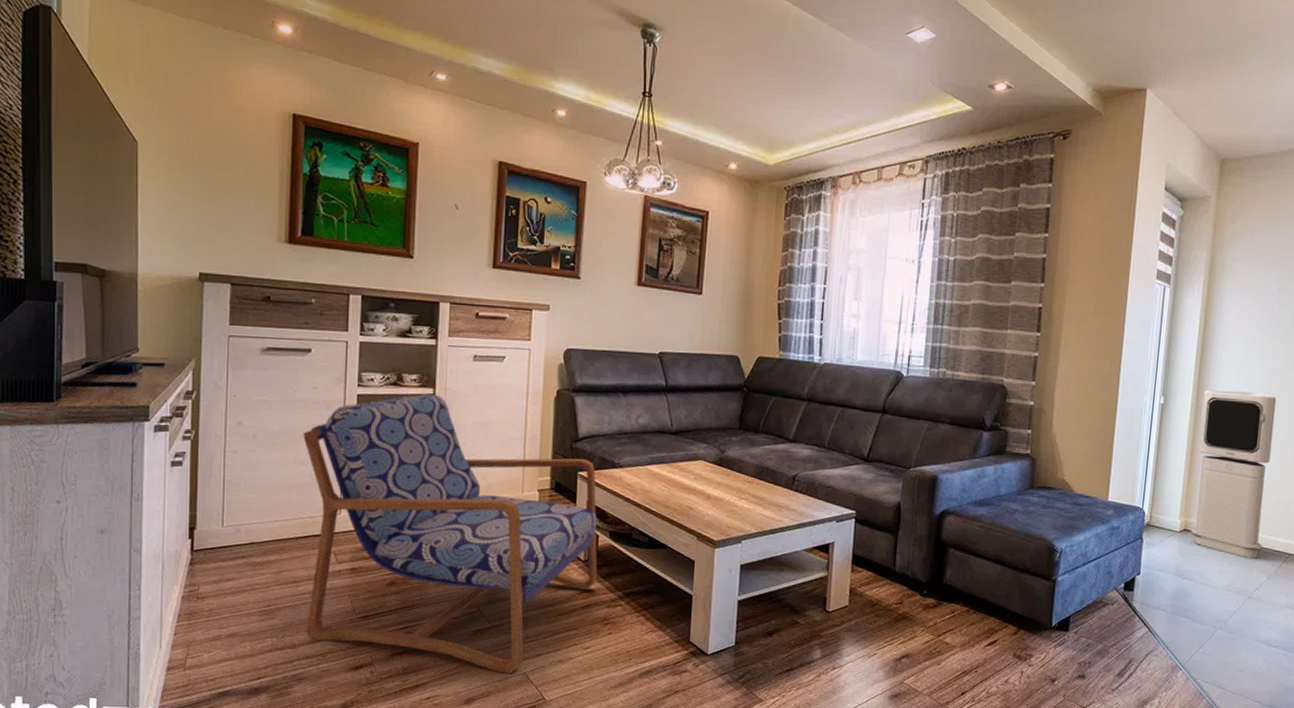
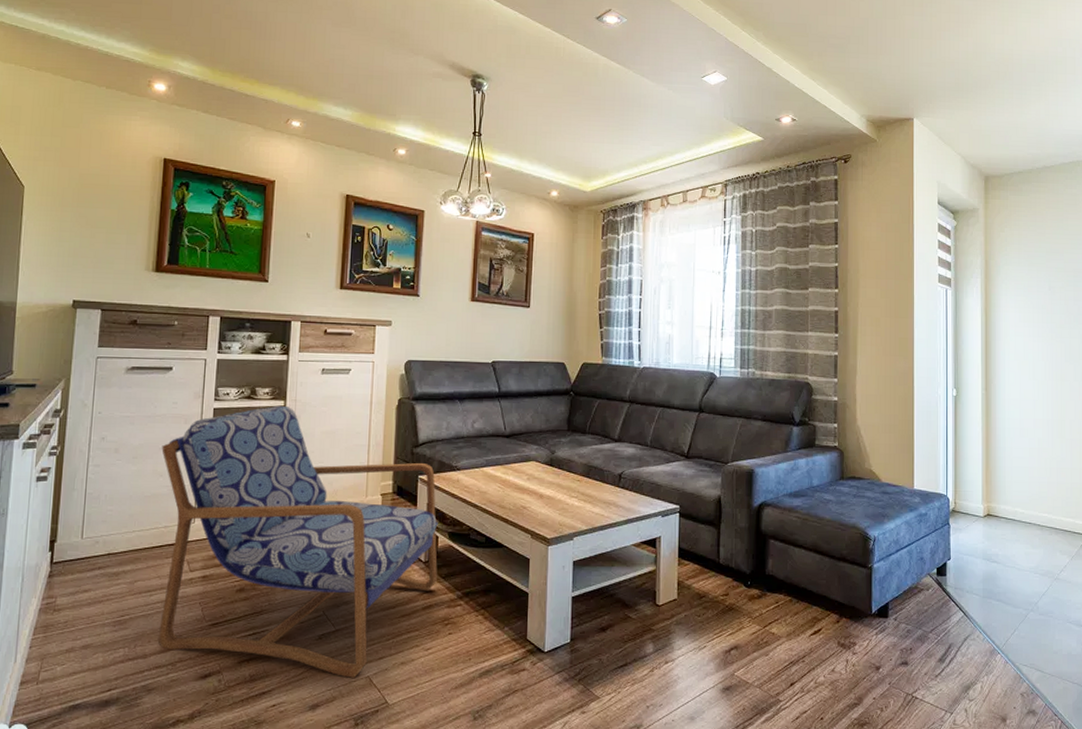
air purifier: present [1191,389,1277,558] -> none [993,381,1062,540]

